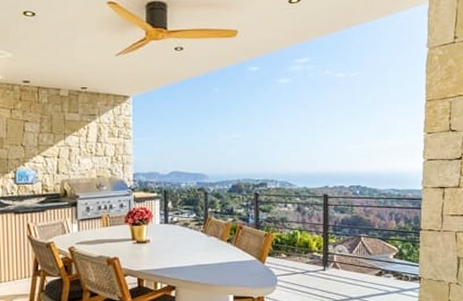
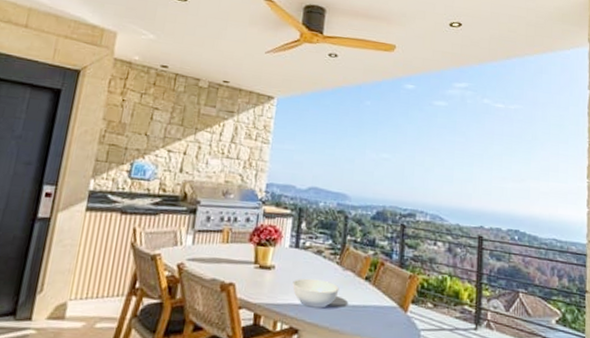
bowl: none [166,246,206,269] -> present [292,278,339,308]

